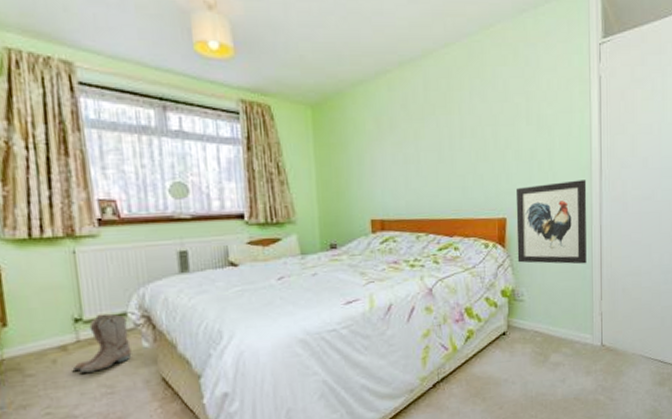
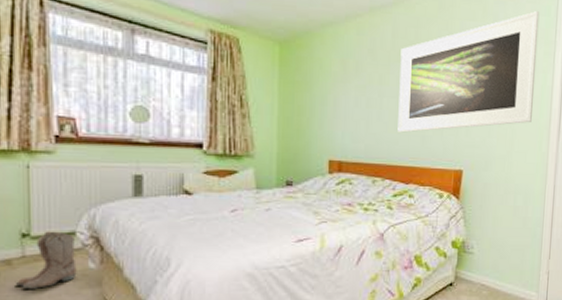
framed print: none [434,50,573,186] -> present [398,11,540,133]
wall art: present [515,180,587,264] -> none [470,139,544,222]

